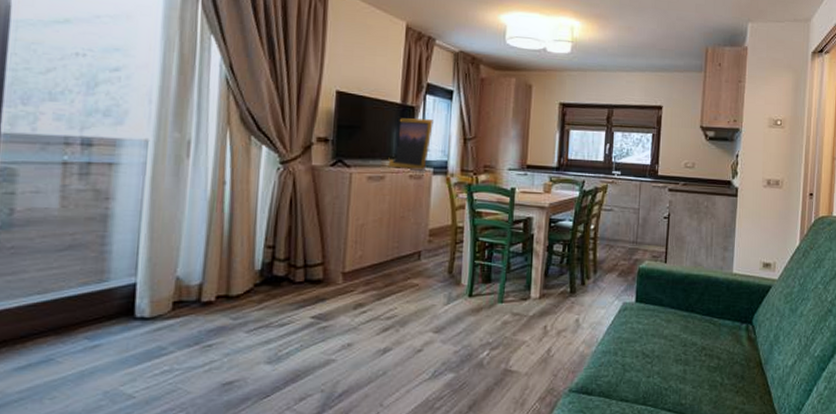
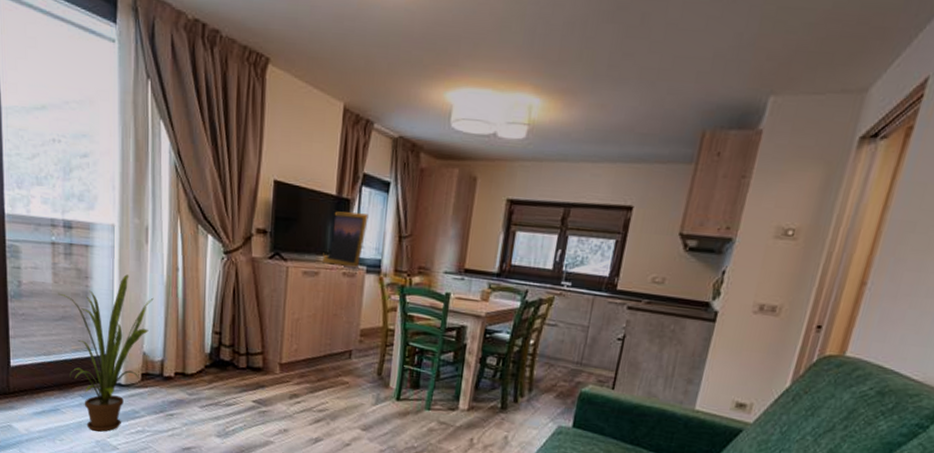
house plant: none [65,192,194,379] -> present [58,274,154,432]

